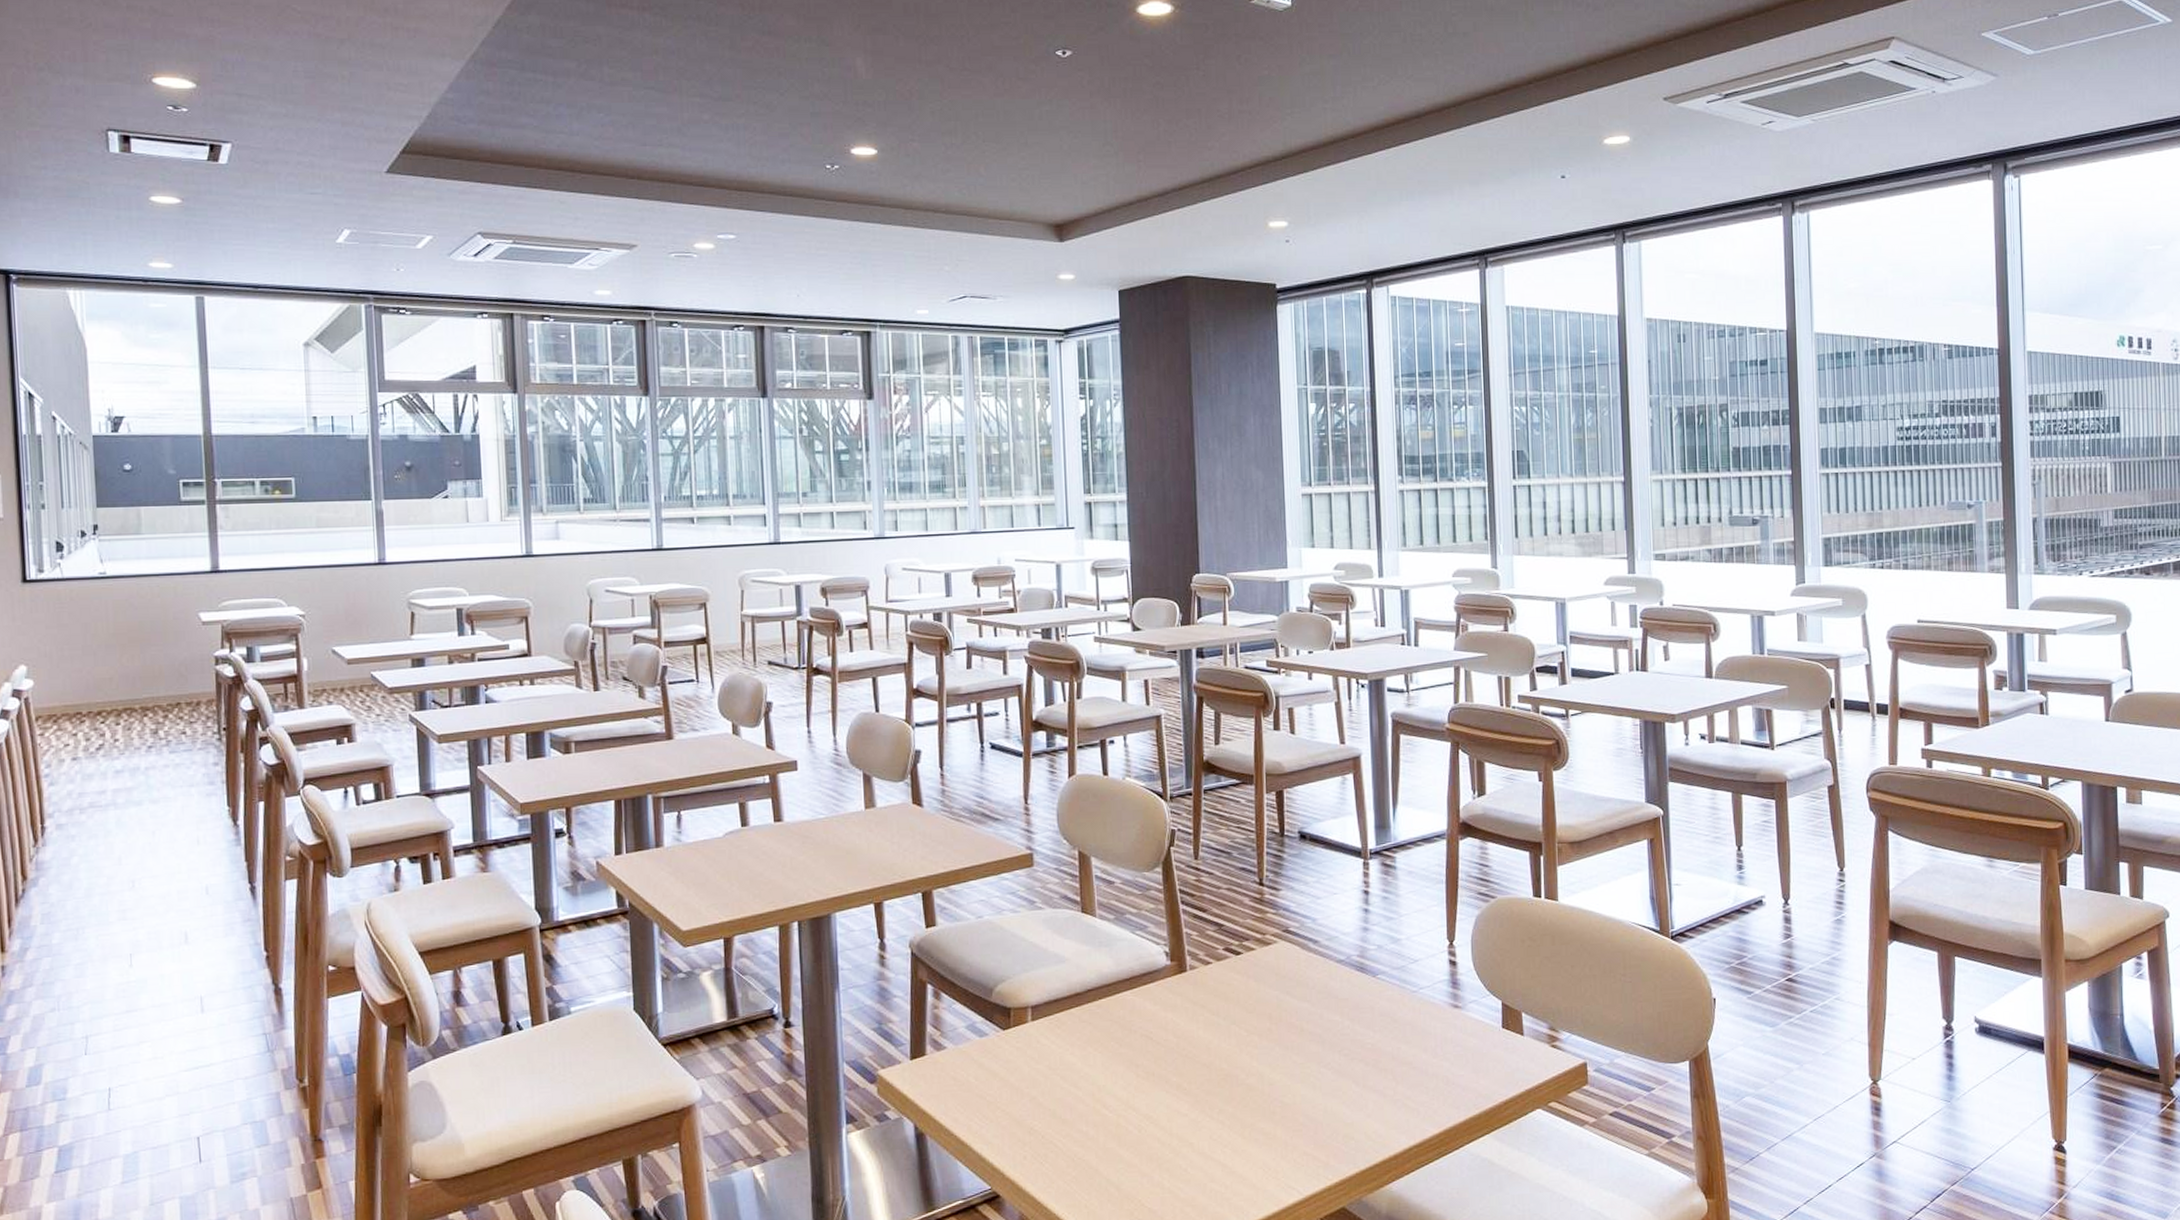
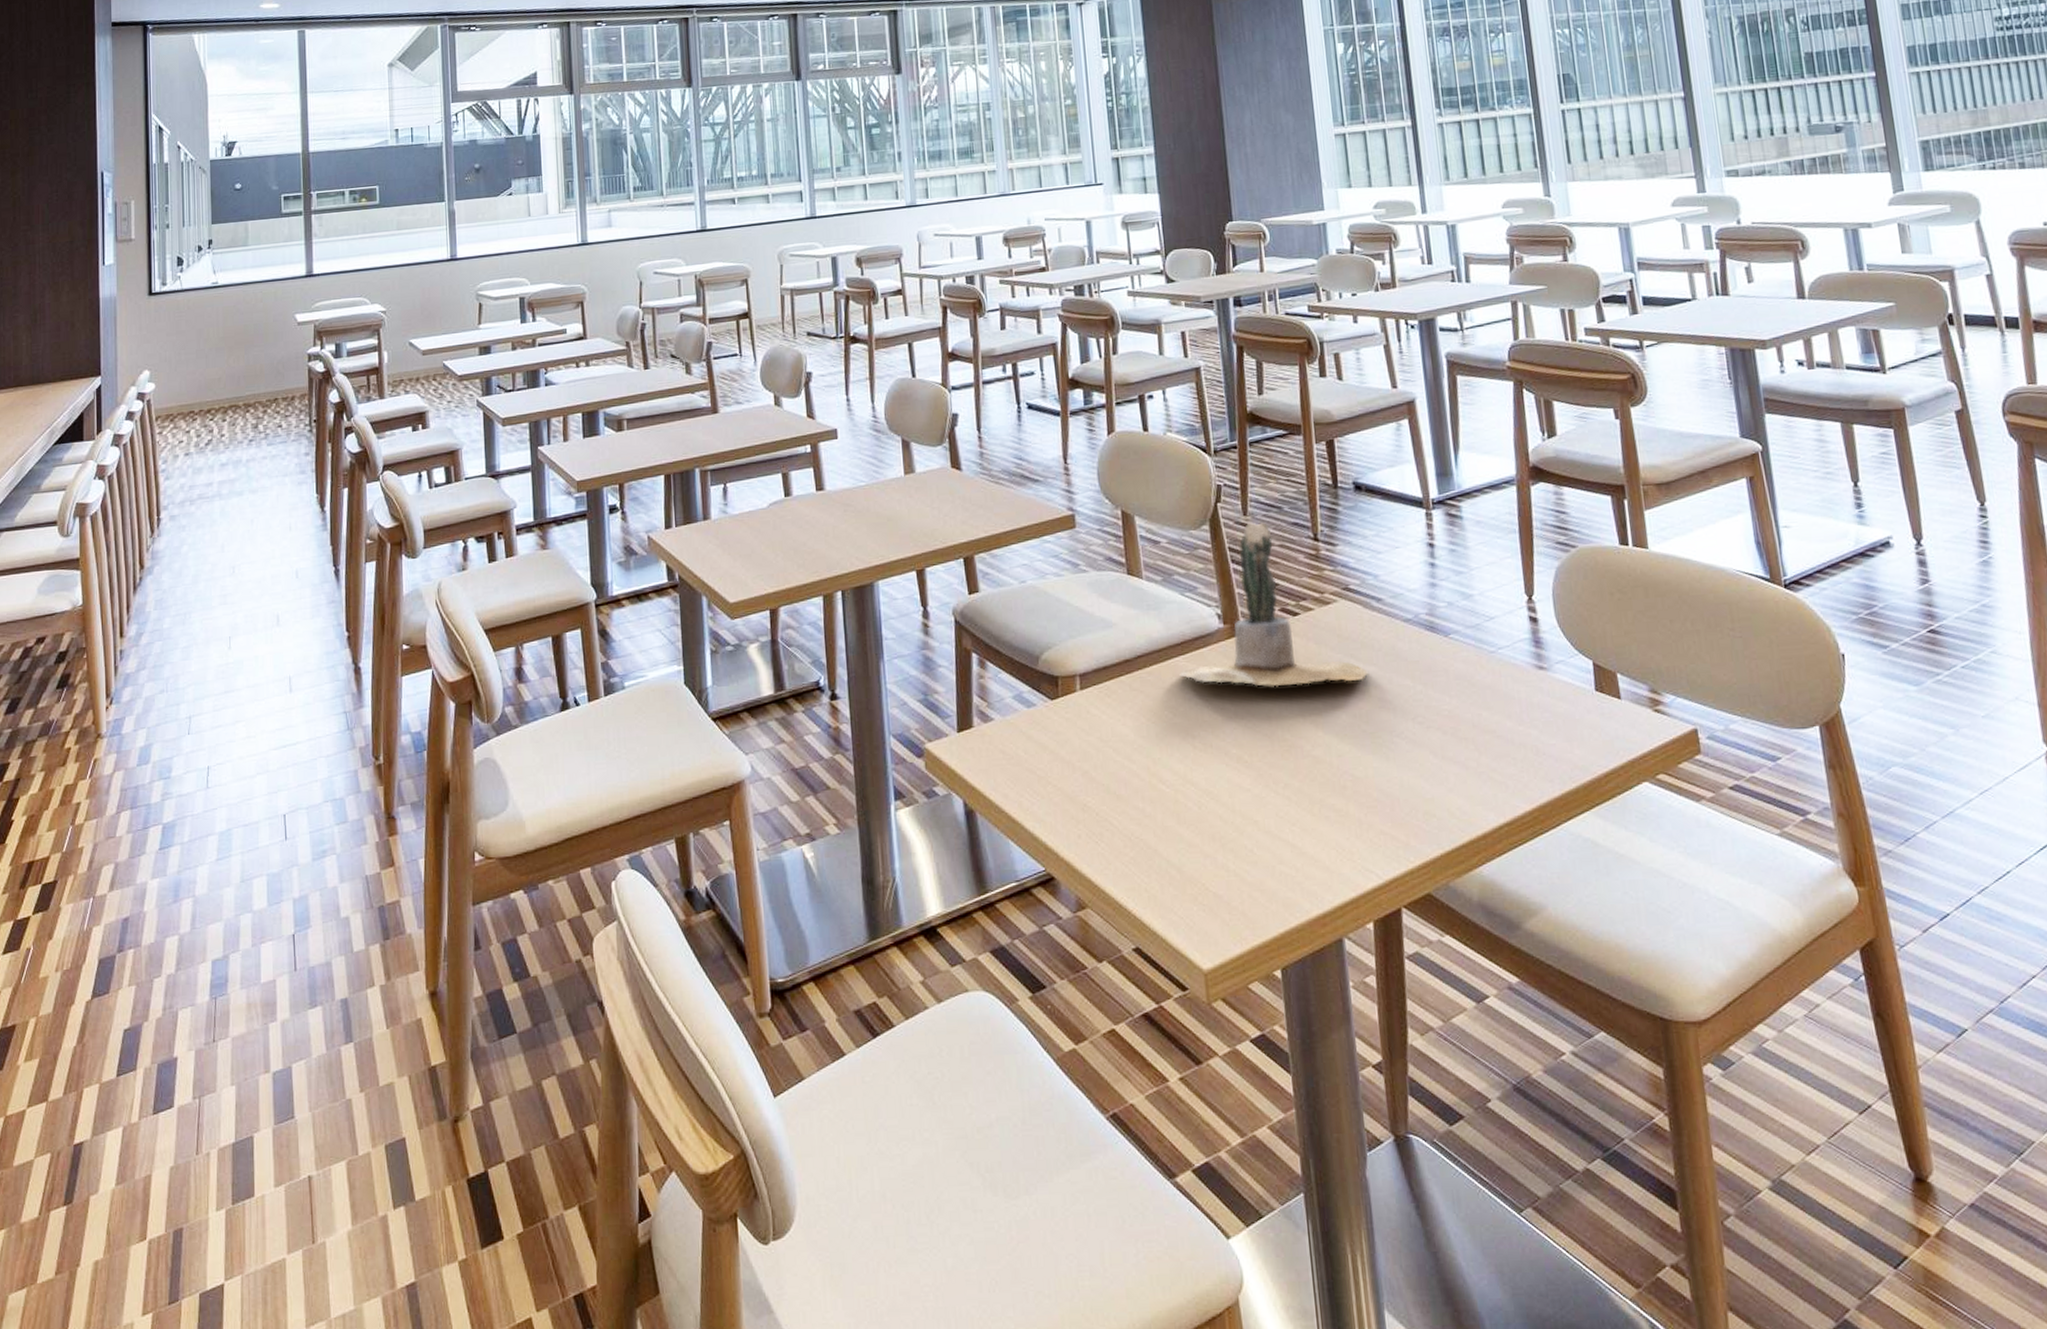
potted cactus: none [1127,866,1303,1021] -> present [1179,522,1369,688]

